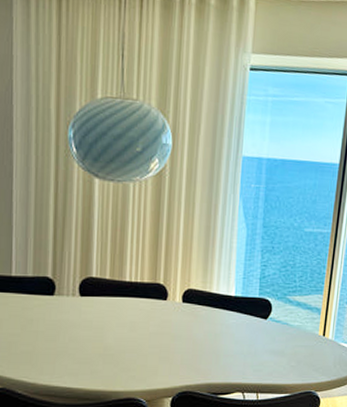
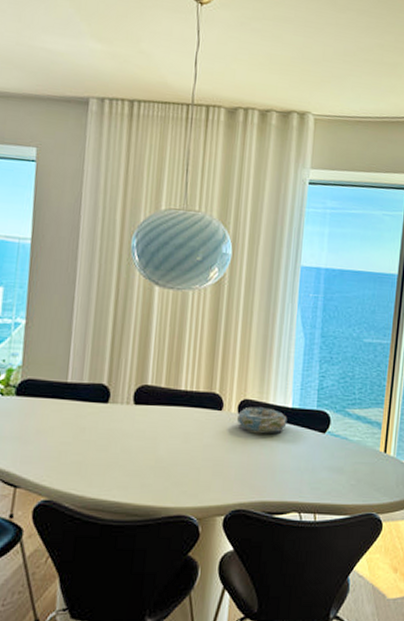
decorative bowl: none [181,296,230,320] -> present [236,406,287,433]

